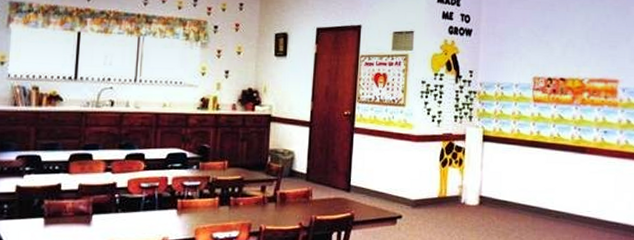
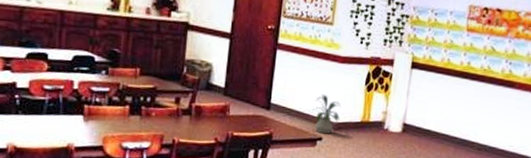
house plant: none [392,173,417,211] -> present [313,94,341,133]

